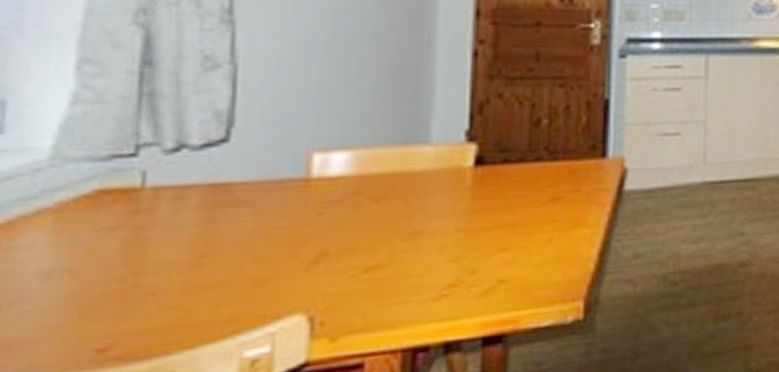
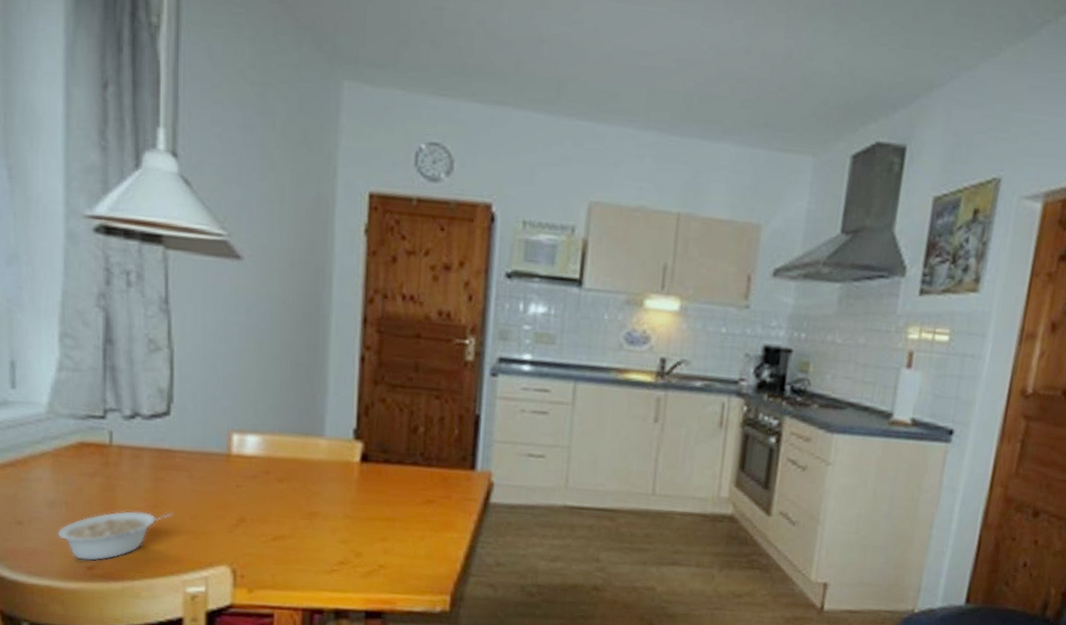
legume: none [54,259,230,343] -> present [58,511,174,561]

